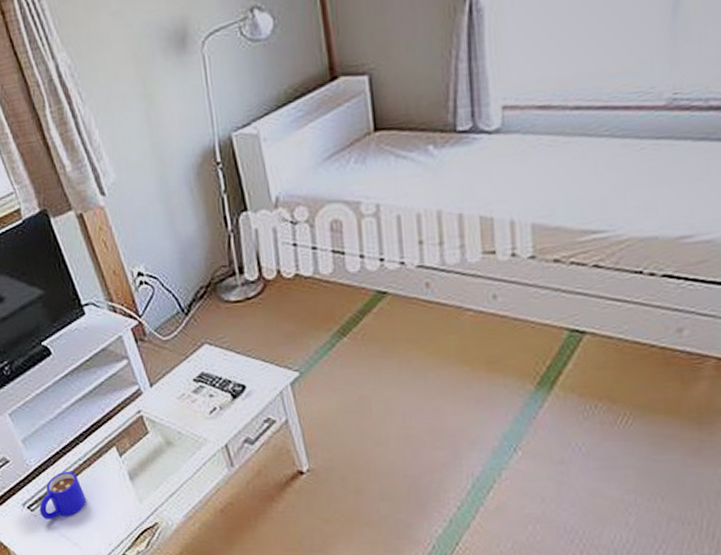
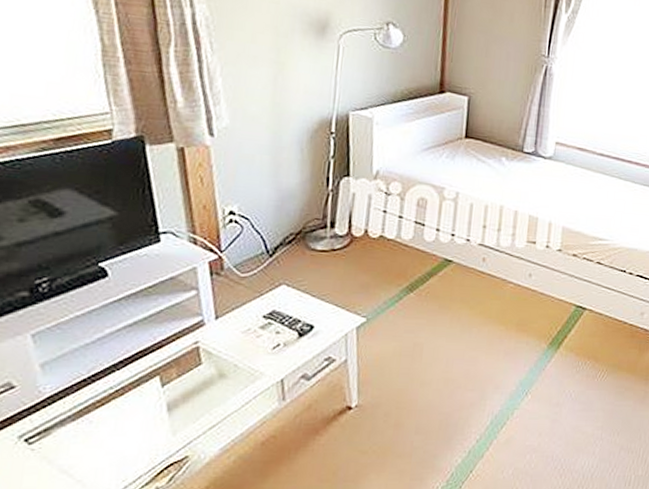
mug: present [39,471,86,519] -> none [40,400,107,453]

